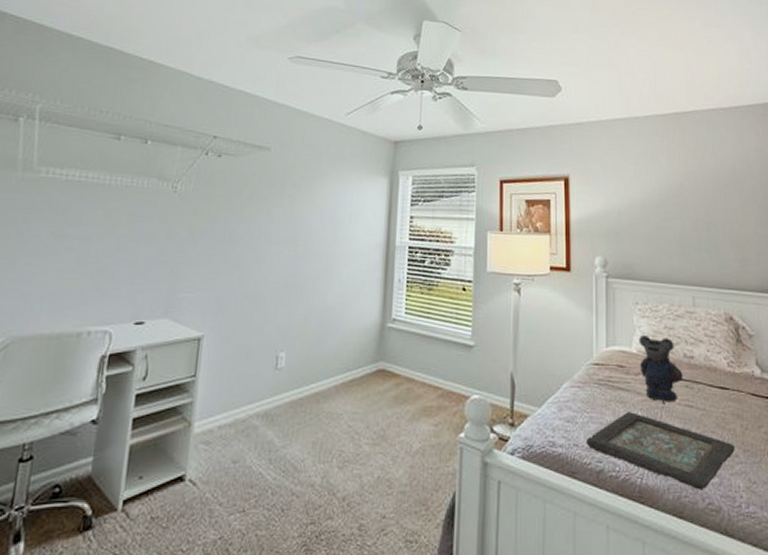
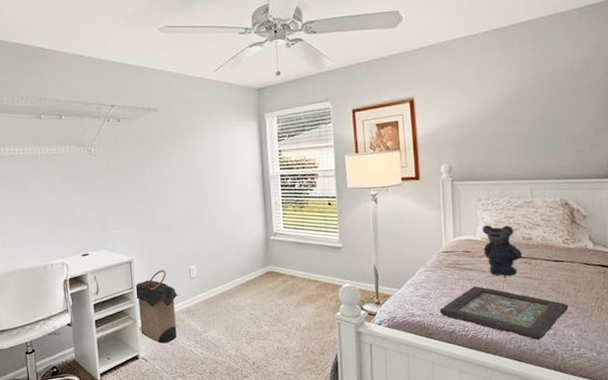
laundry hamper: none [195,353,256,460] -> present [134,269,178,344]

